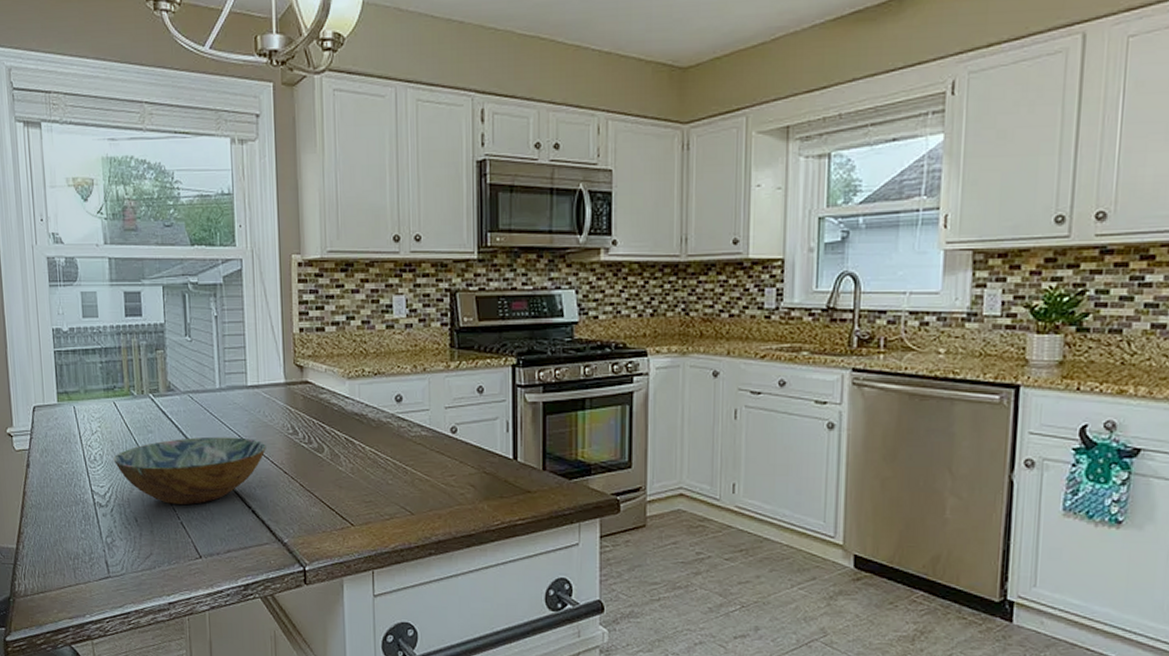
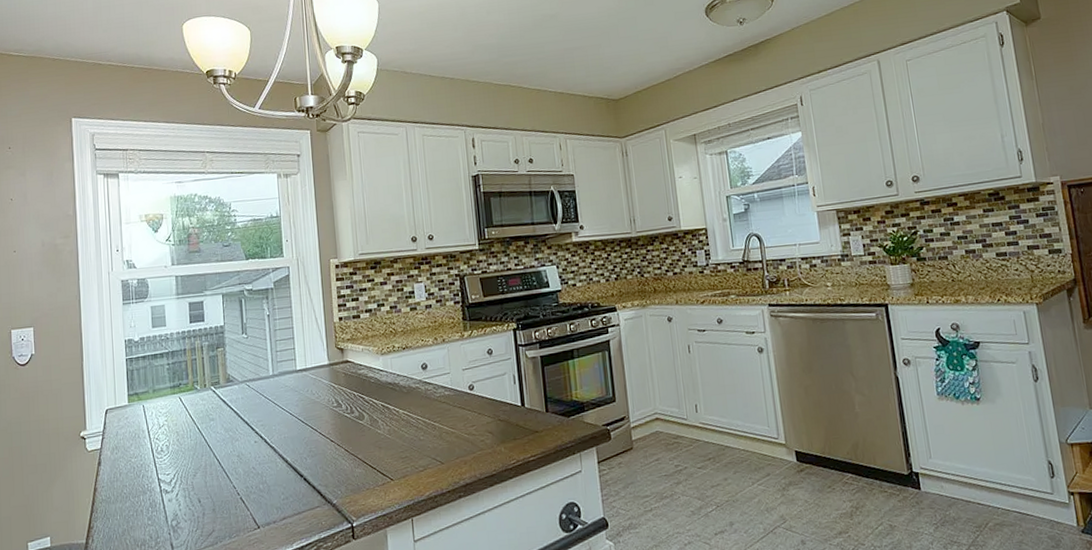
bowl: present [113,436,266,504] -> none [178,415,315,482]

